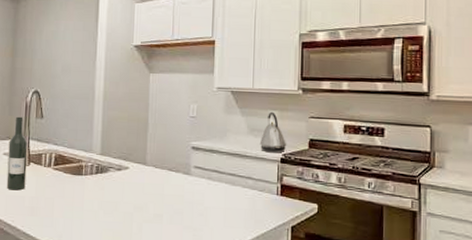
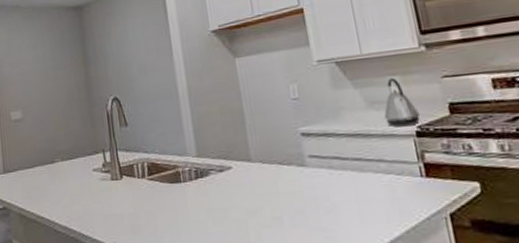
wine bottle: present [6,116,28,191] -> none [96,127,122,209]

